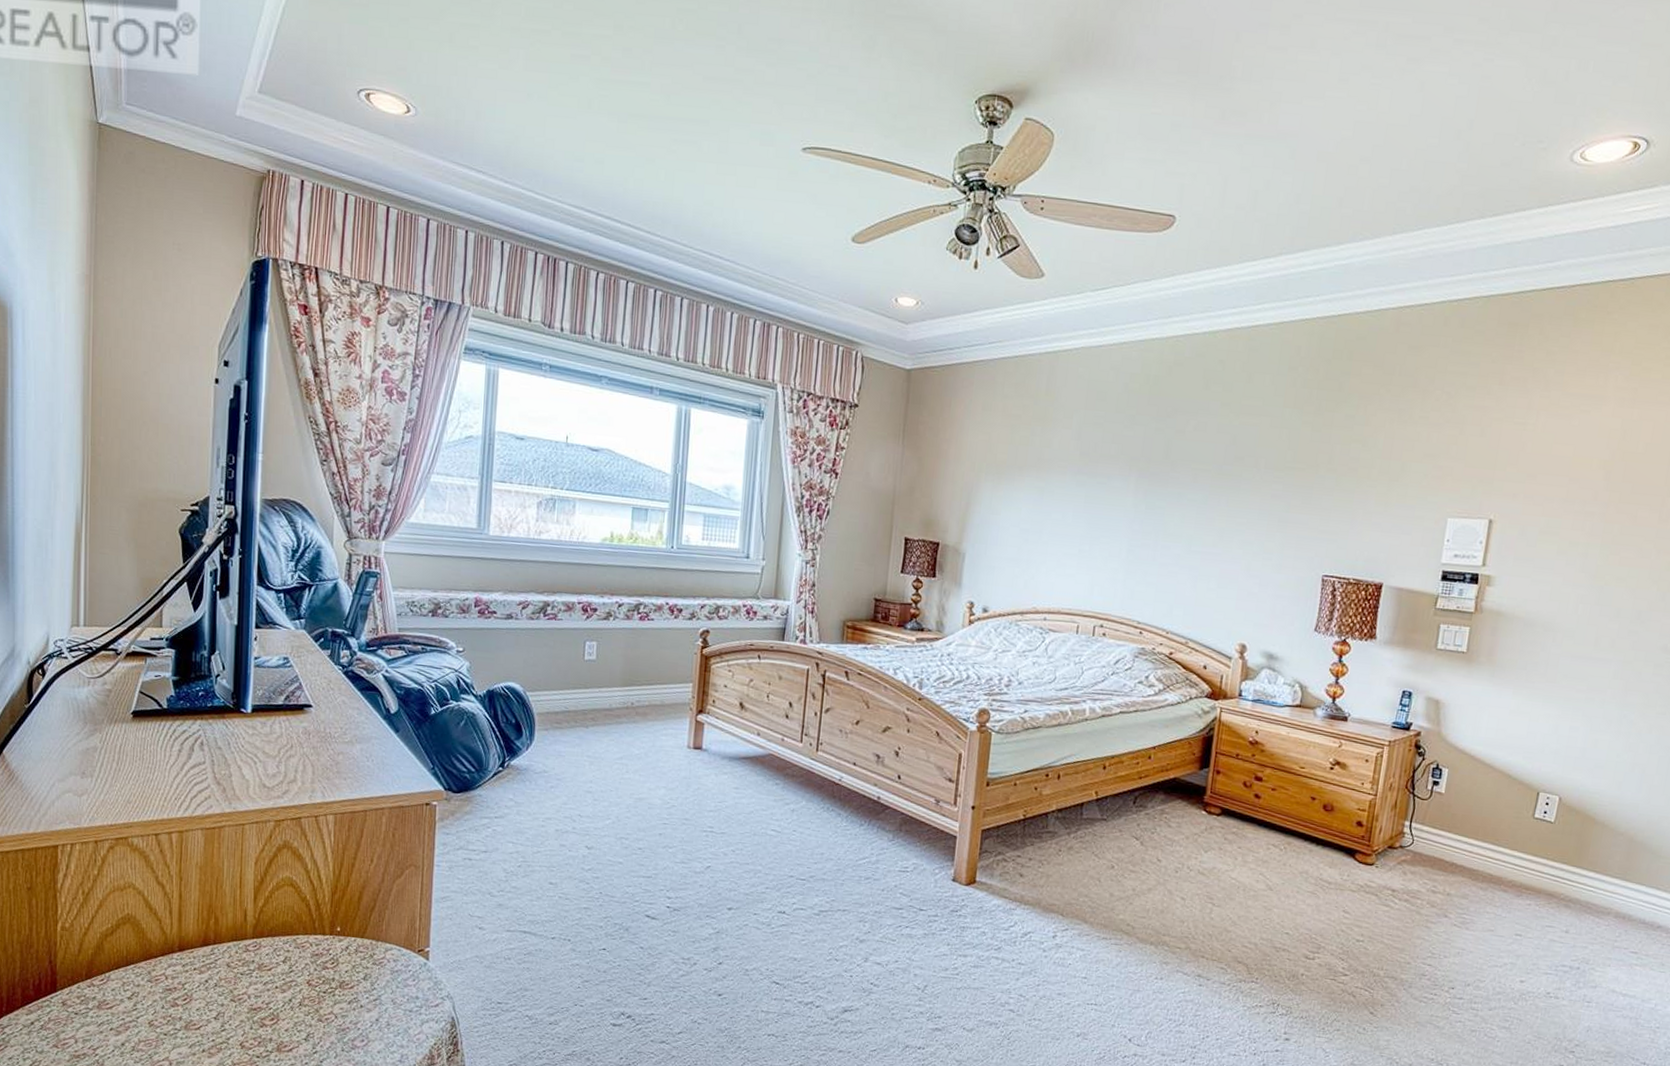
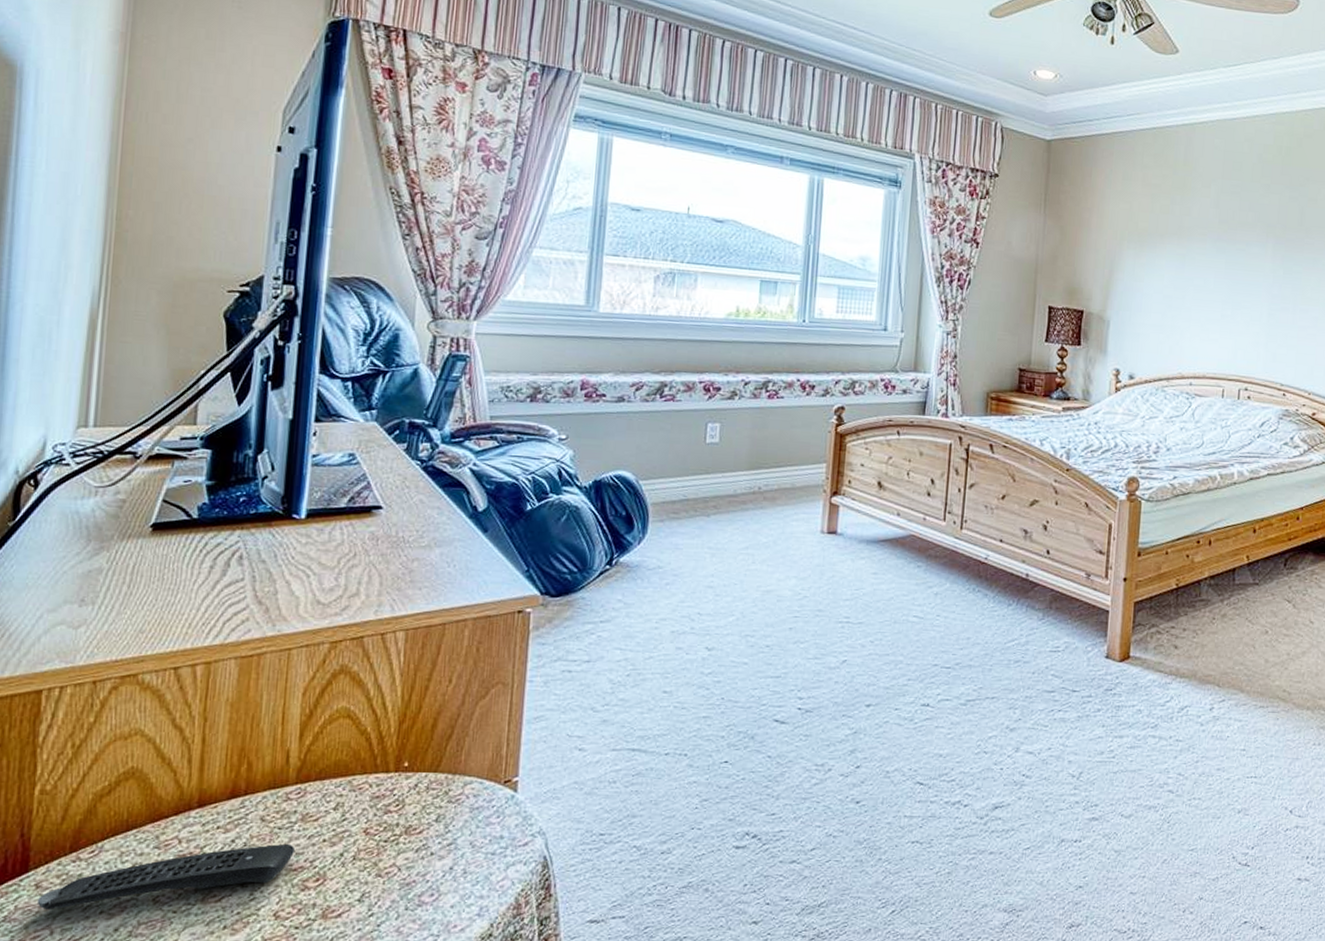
remote control: none [64,986,255,1024] -> present [37,843,296,910]

